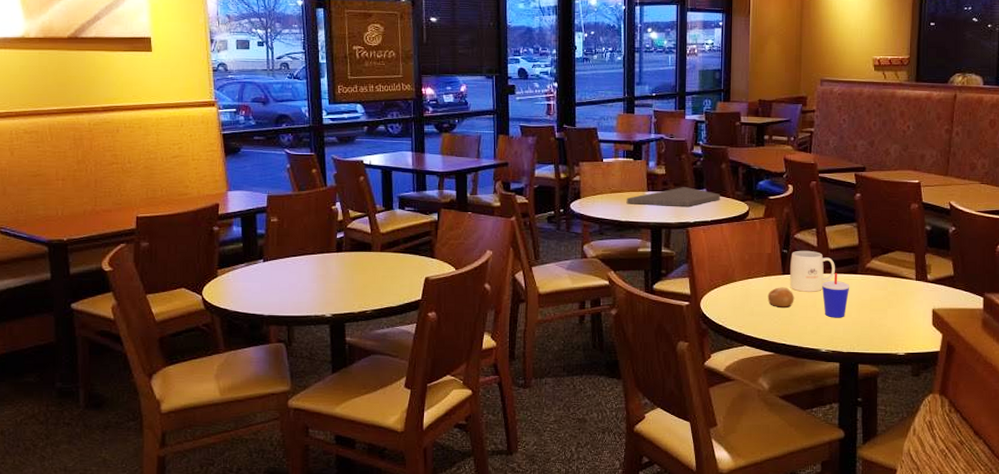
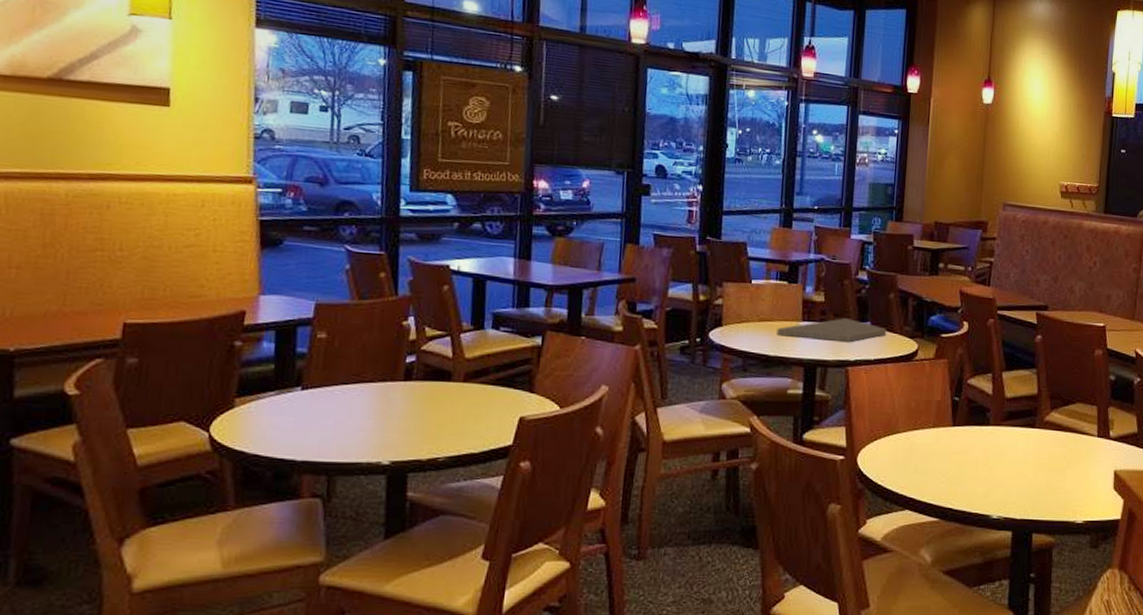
bread roll: present [767,287,794,307] -> none [934,441,965,465]
mug: present [789,250,836,292] -> none [960,398,1012,448]
beverage cup: present [821,273,850,318] -> none [995,426,1027,479]

